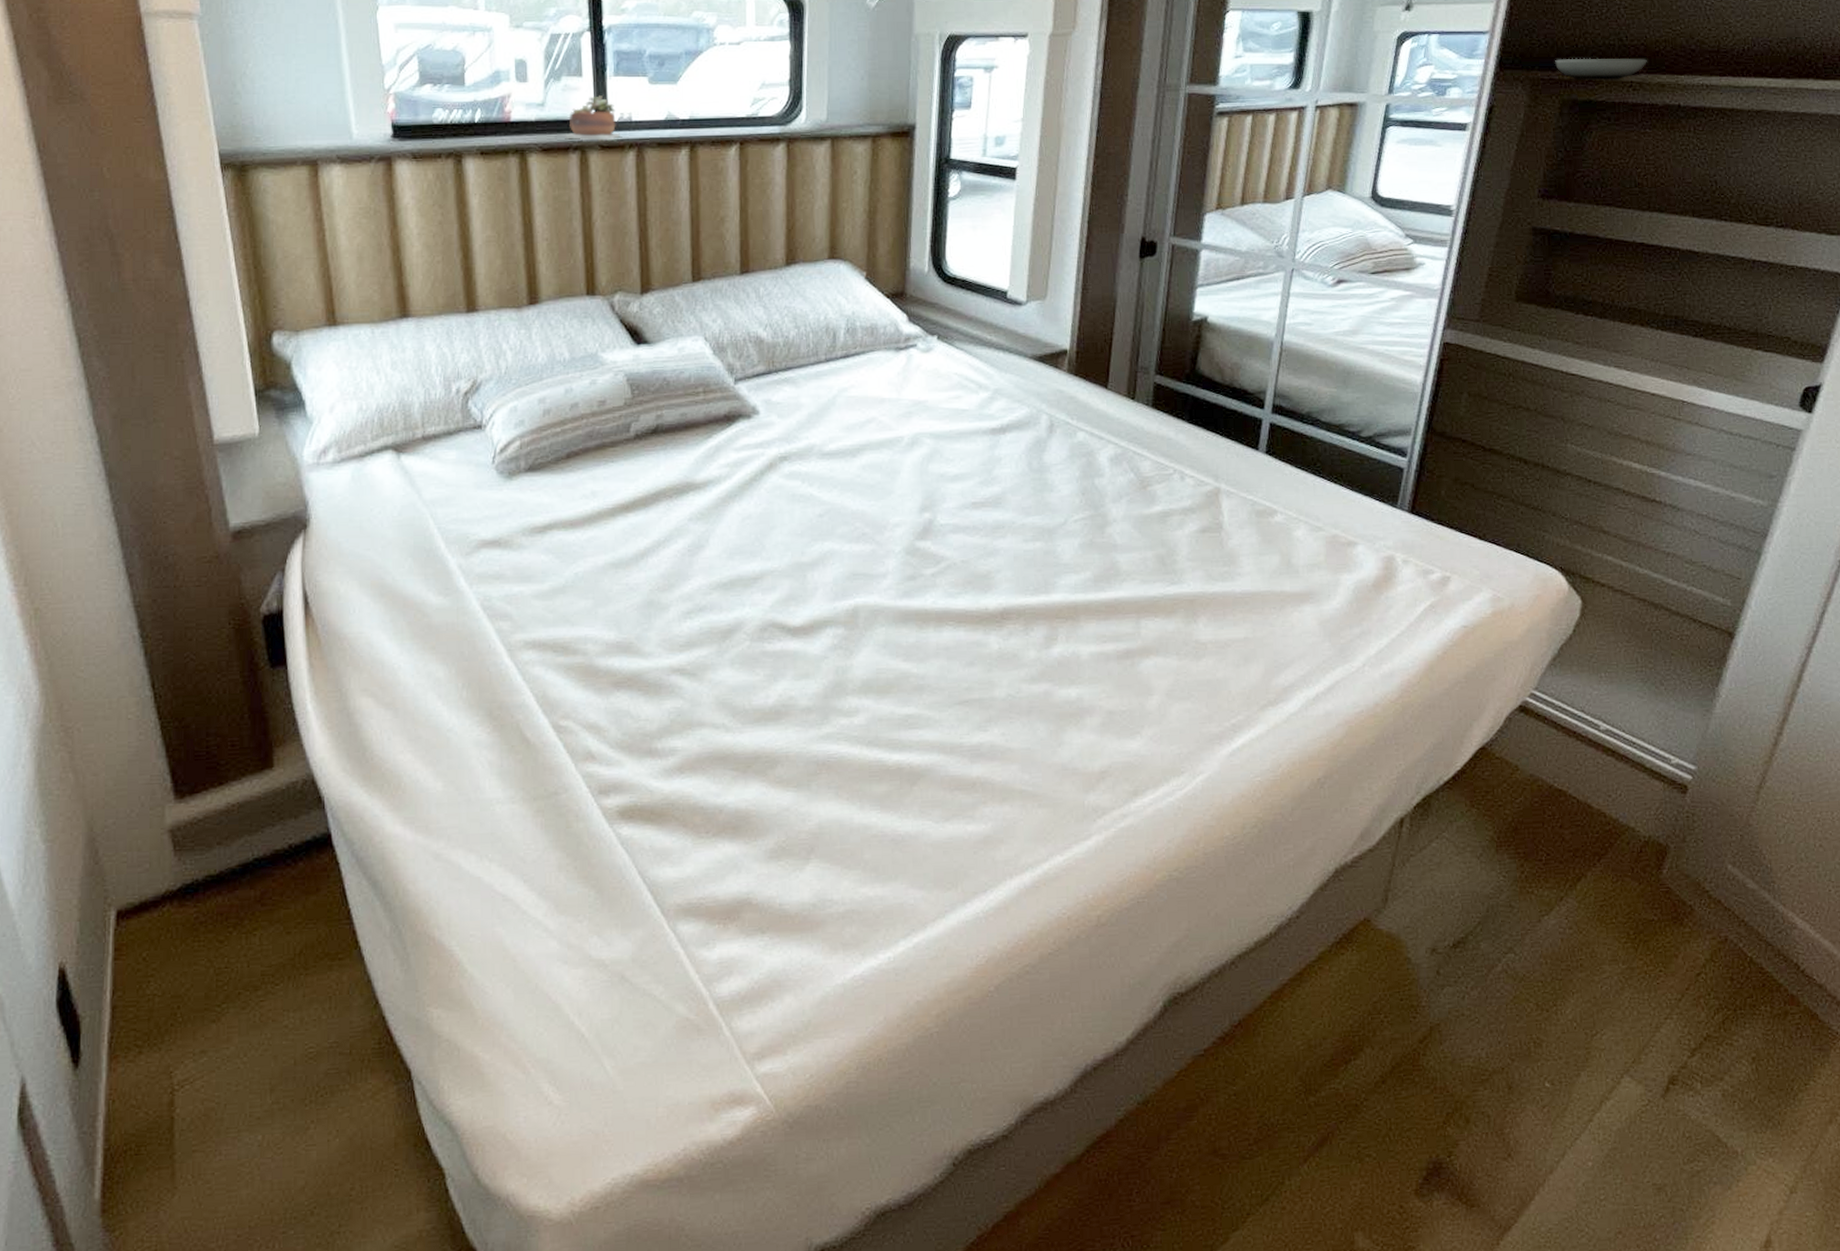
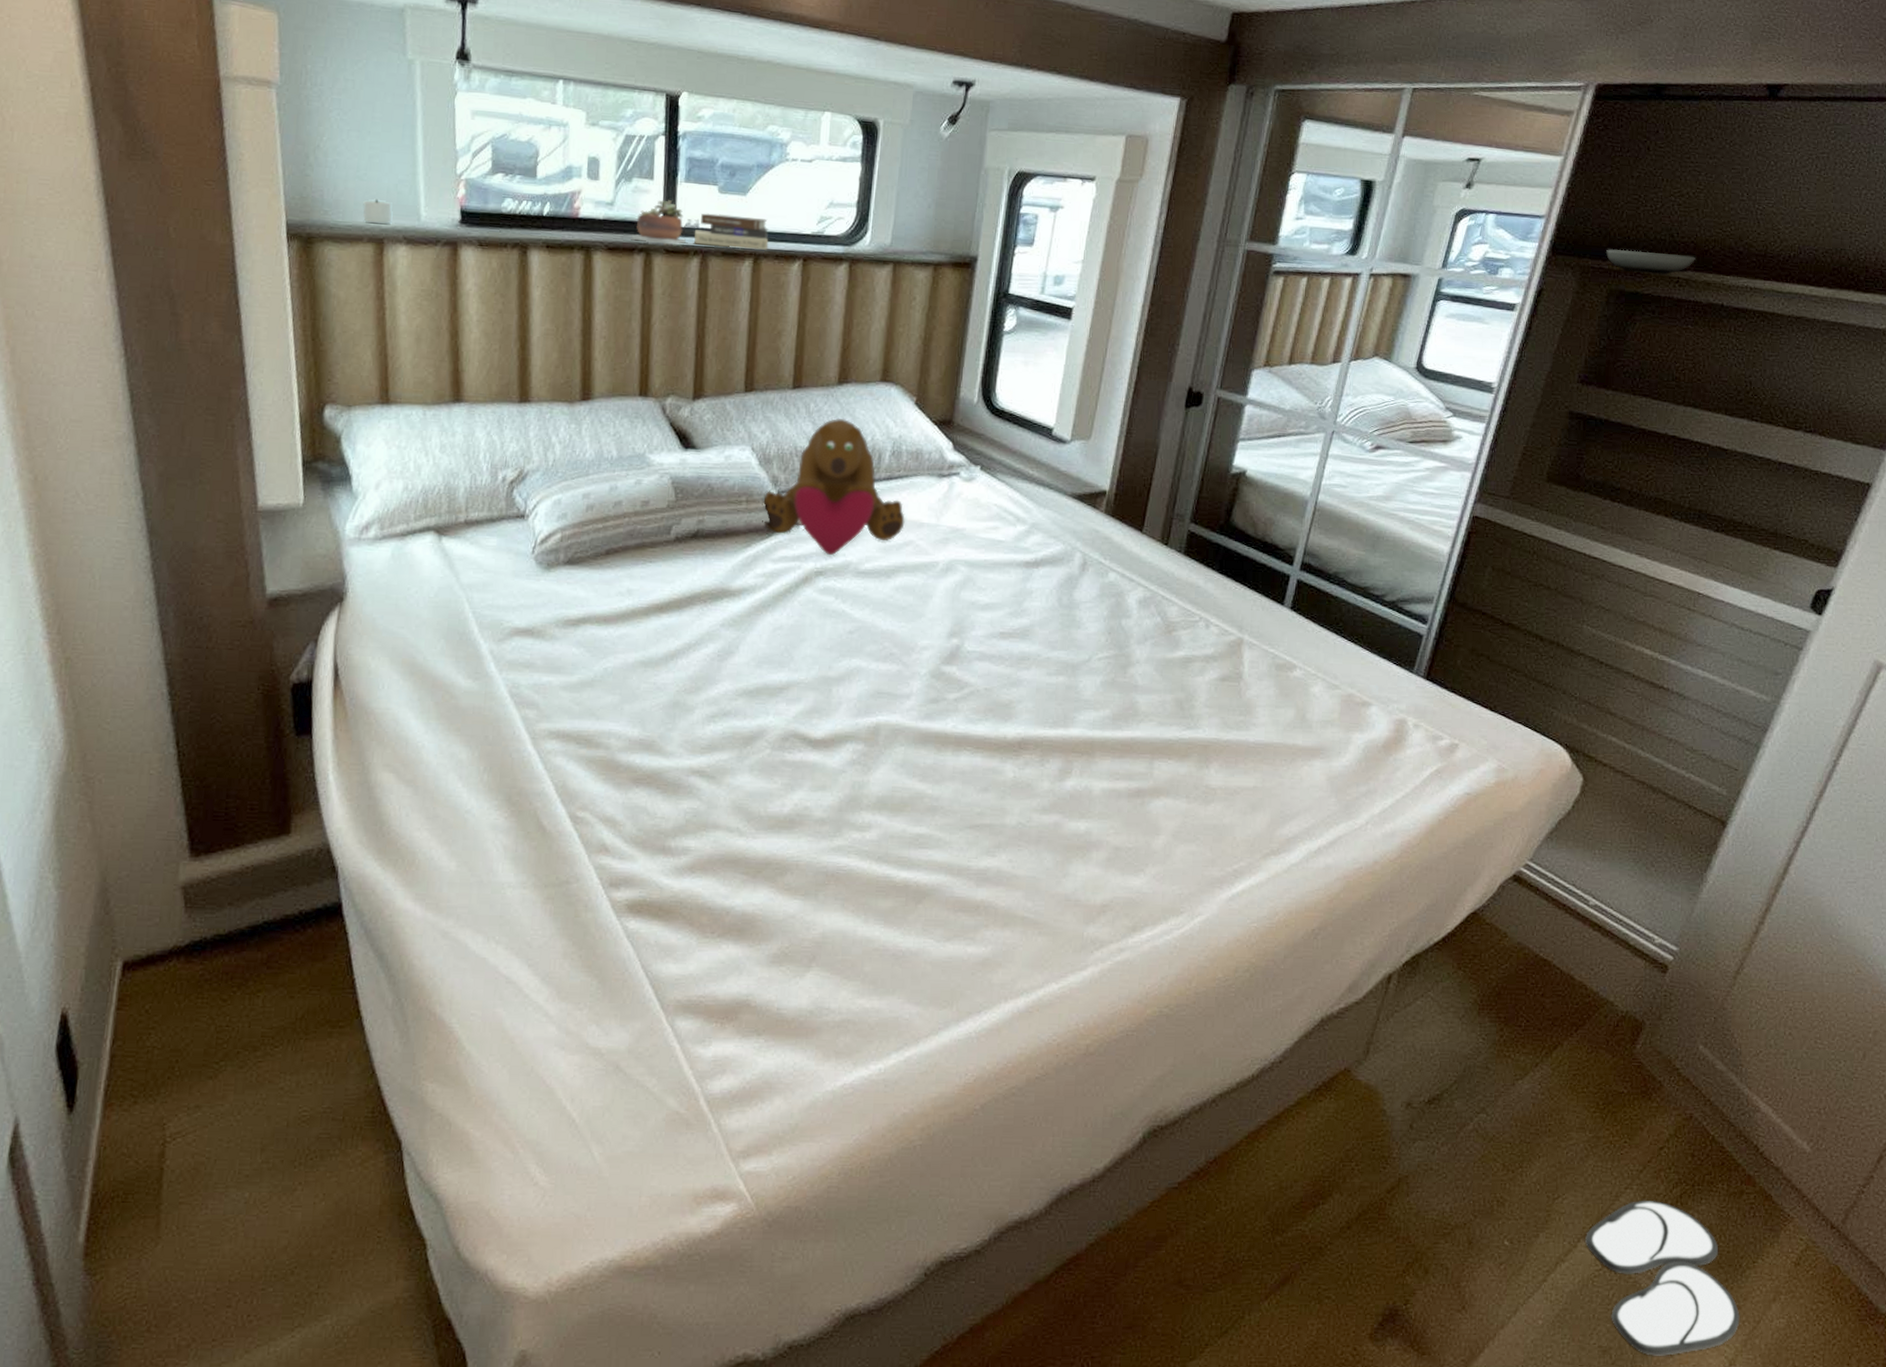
candle: none [294,121,324,145] -> present [363,199,392,224]
books: none [629,105,704,139] -> present [694,213,769,250]
bear: none [719,299,866,439] -> present [762,417,905,555]
slippers: none [1629,1029,1797,1190] -> present [1585,1201,1740,1356]

